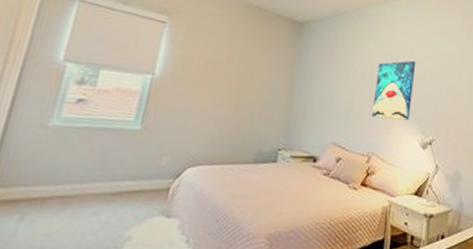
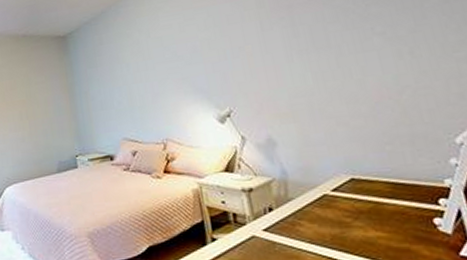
wall art: present [372,60,416,121] -> none [149,36,198,105]

